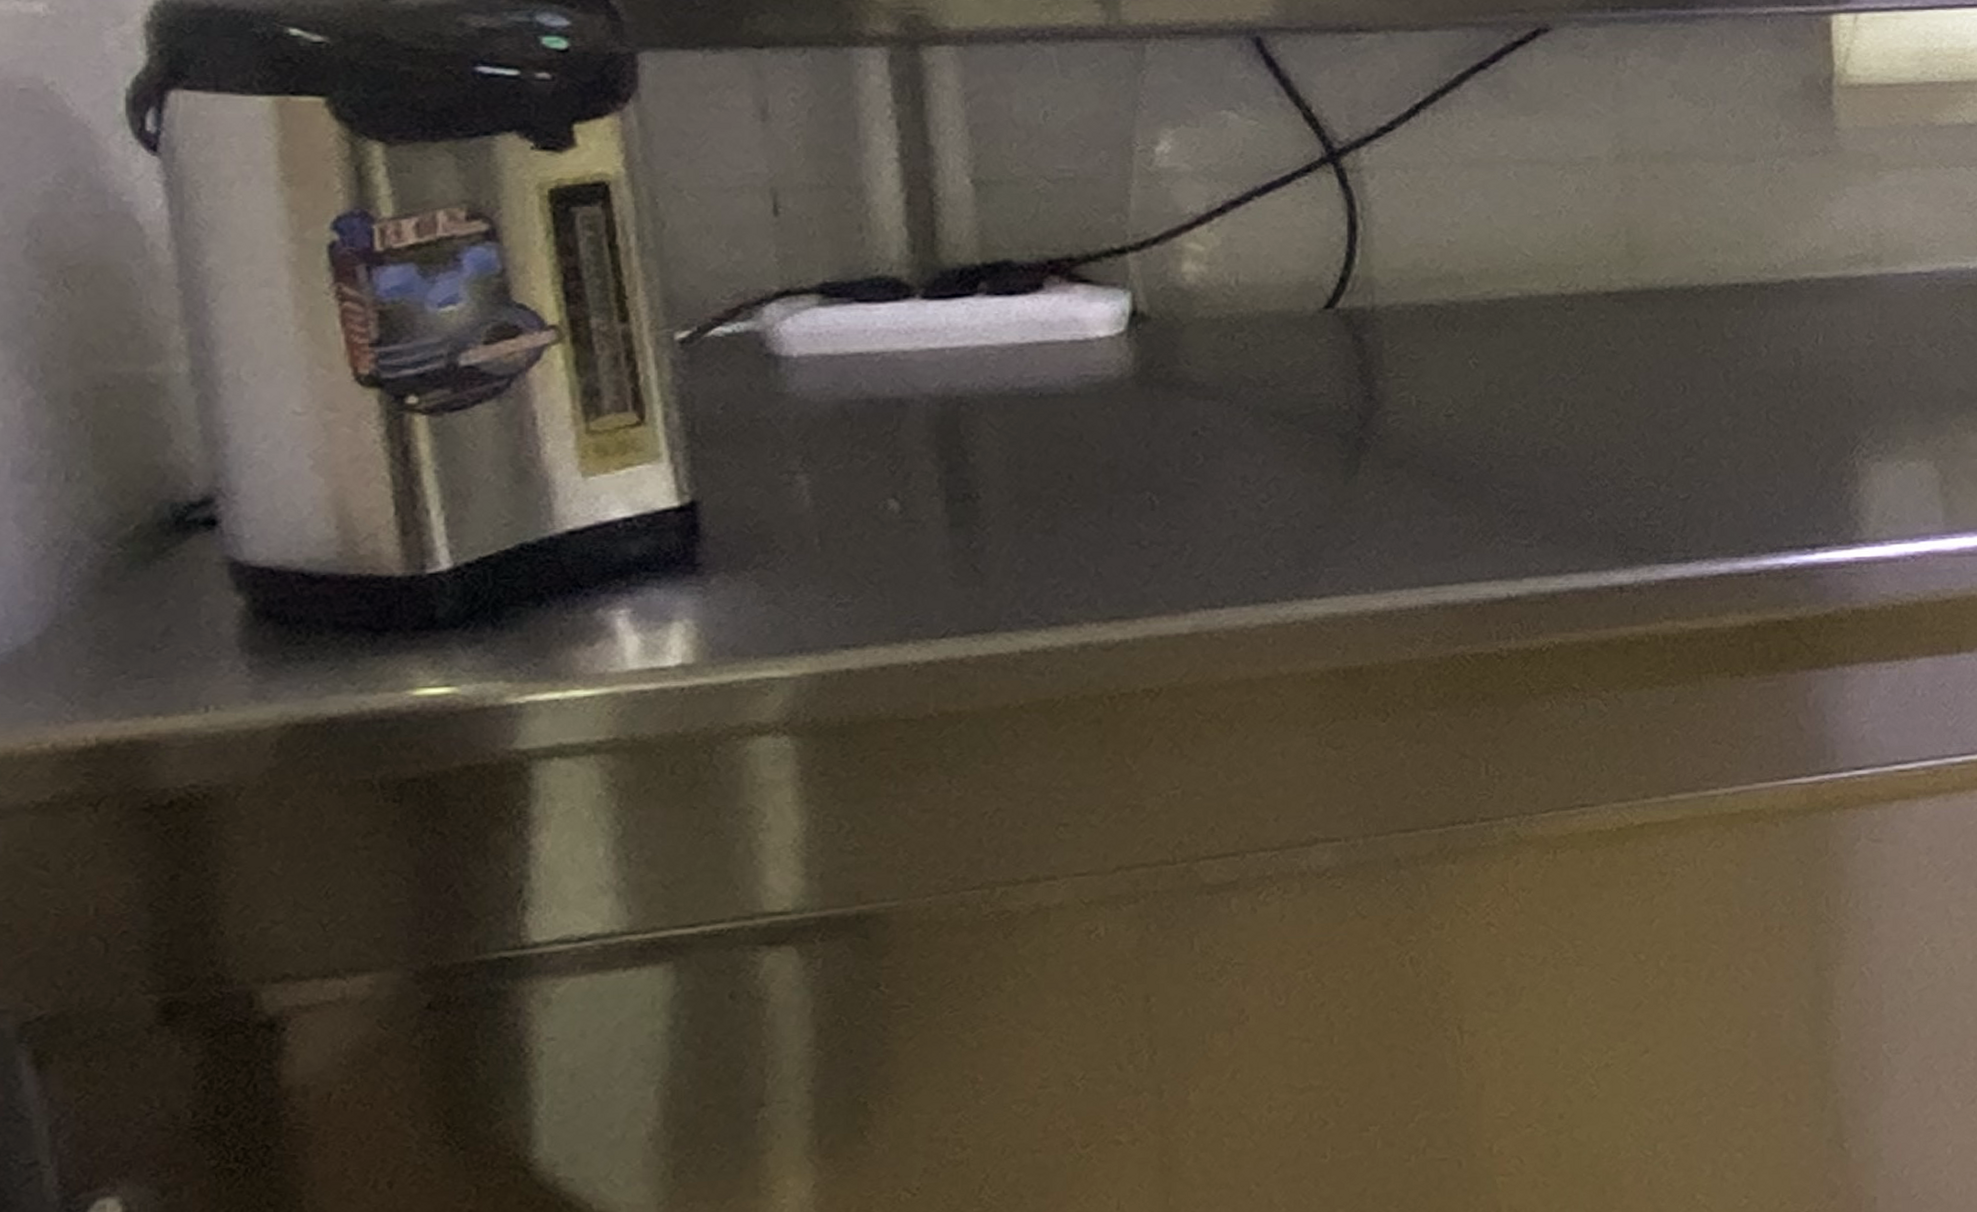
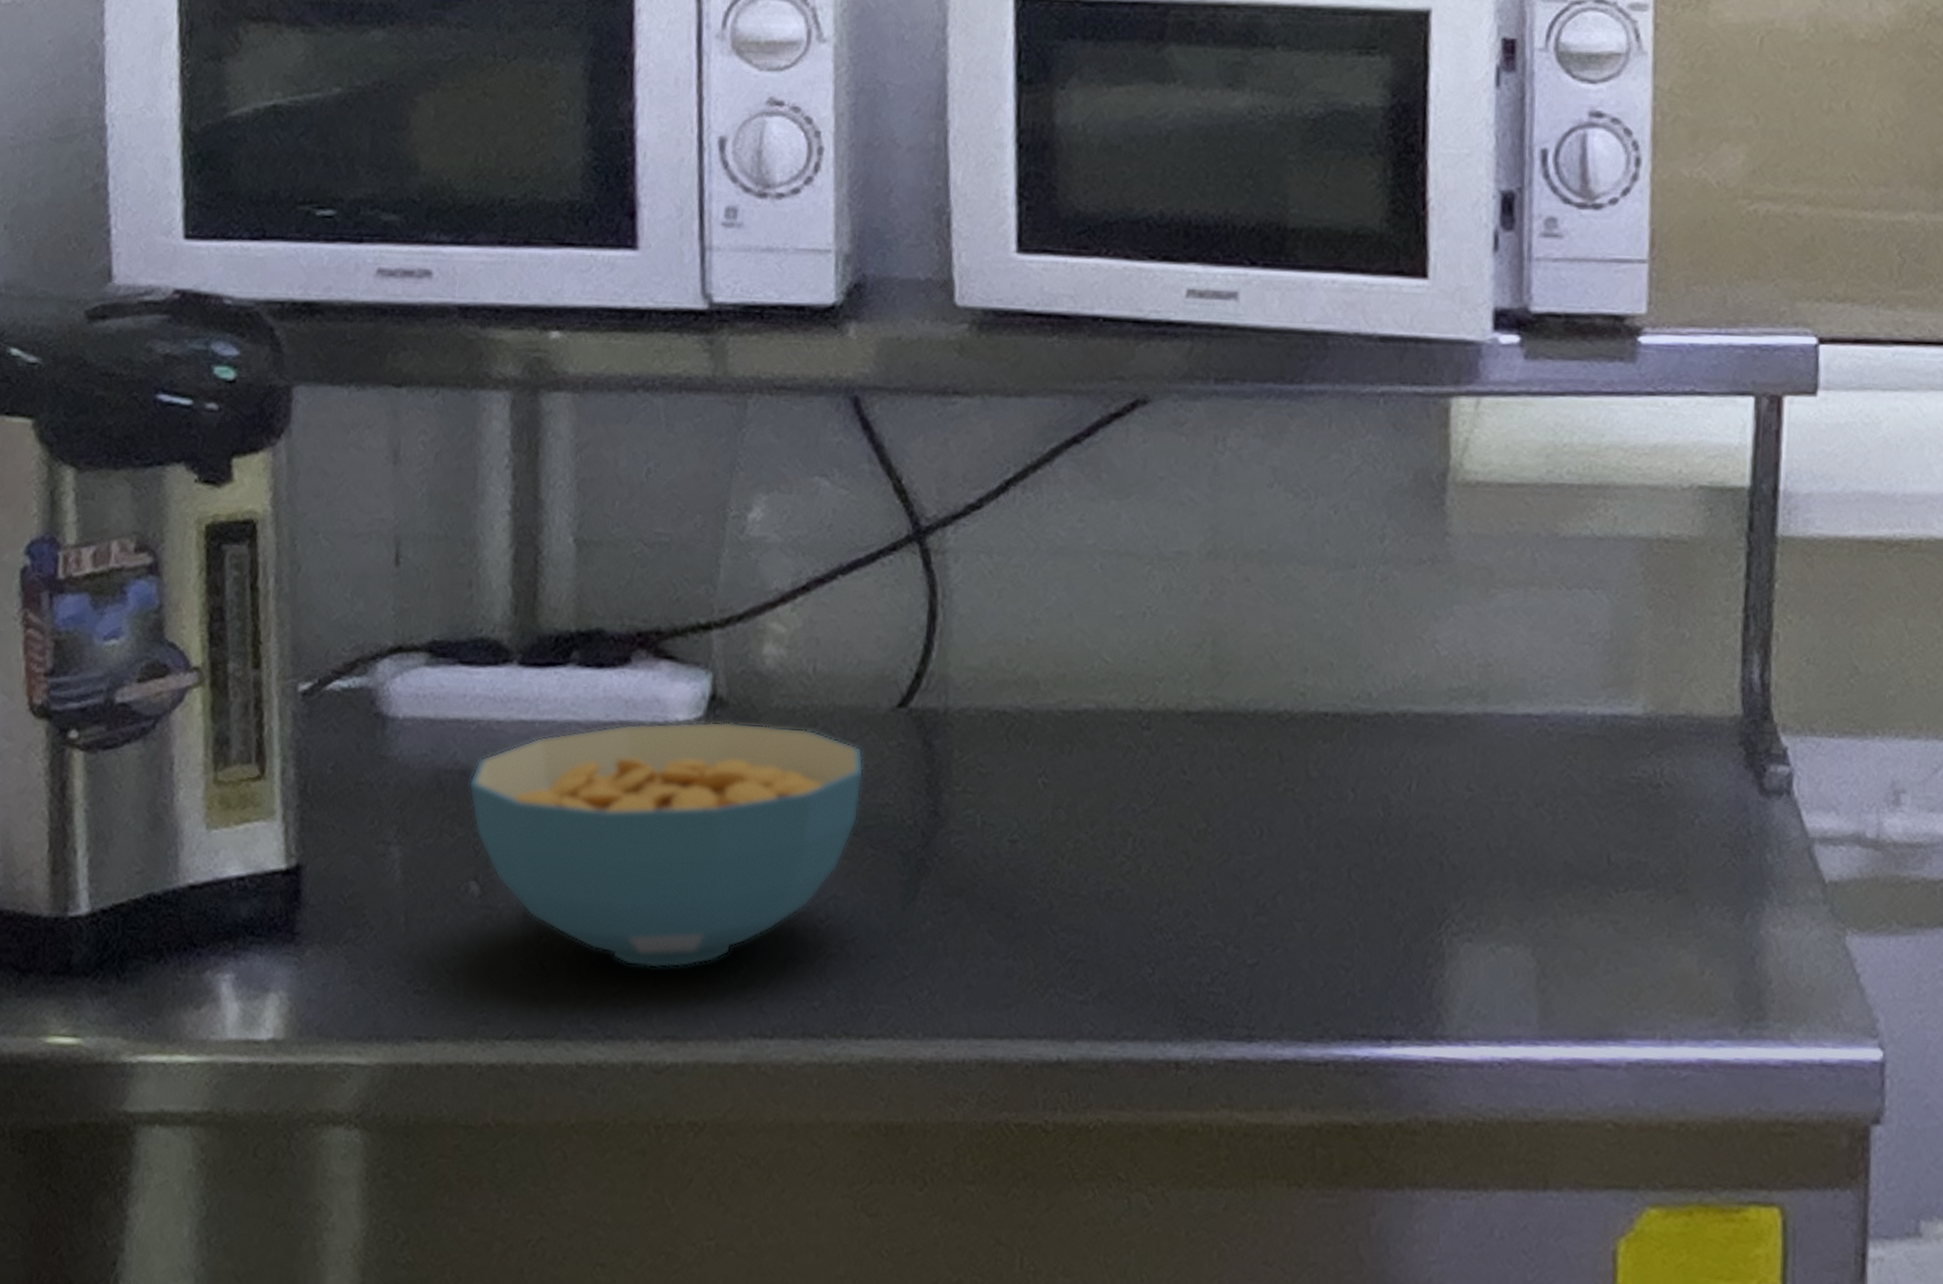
cereal bowl: none [878,333,1296,559] -> present [468,721,864,969]

